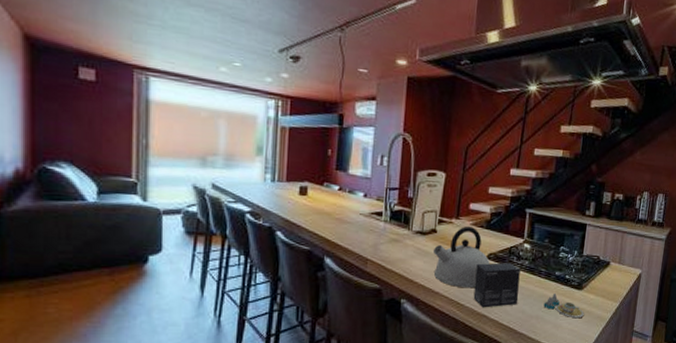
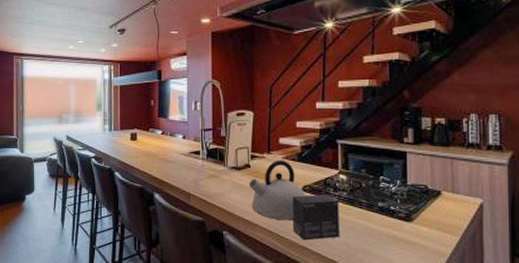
salt and pepper shaker set: present [543,292,584,318] -> none [369,225,418,252]

